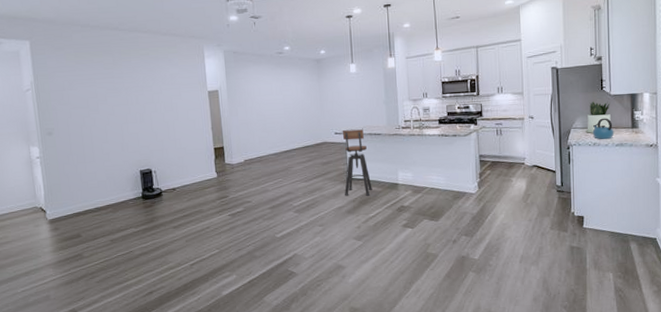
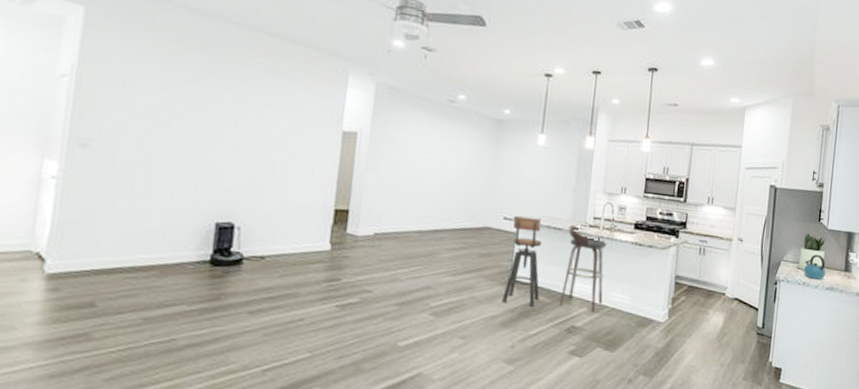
bar stool: none [386,129,422,193] -> present [560,225,606,312]

